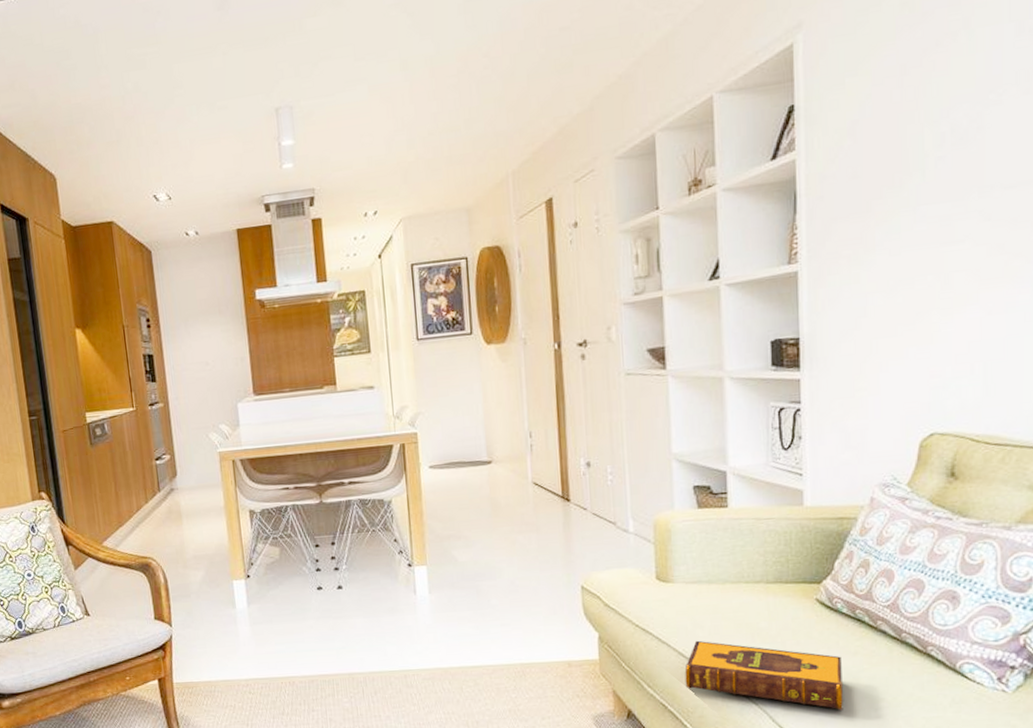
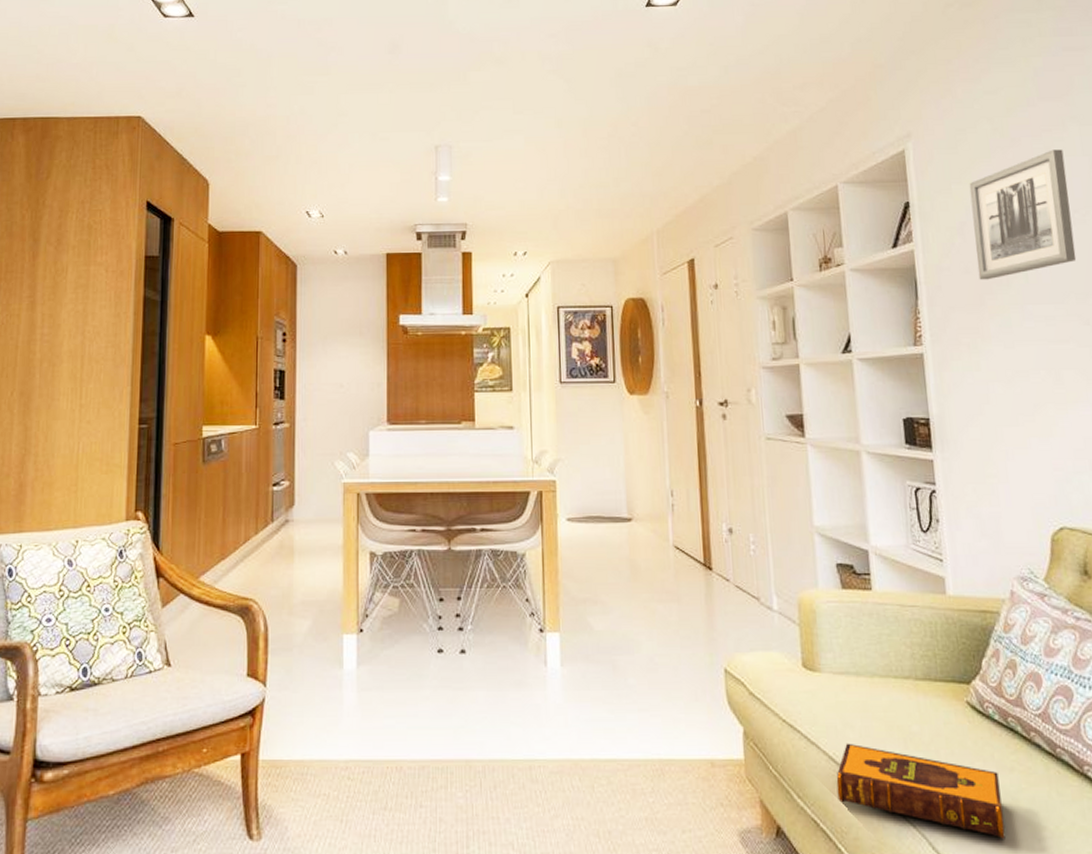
wall art: none [866,17,986,185] -> present [969,149,1077,280]

